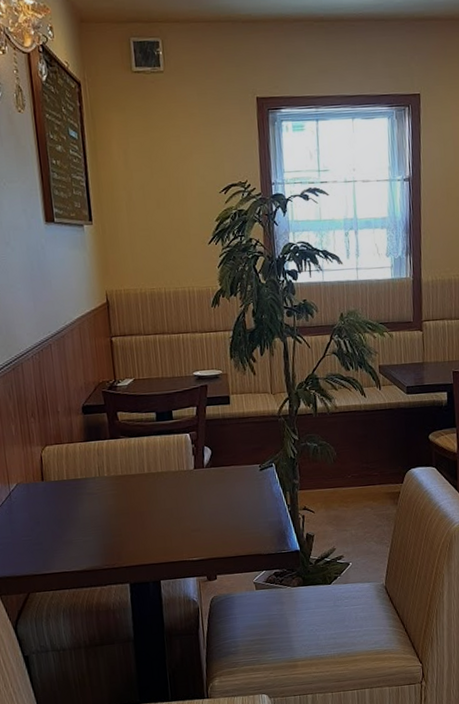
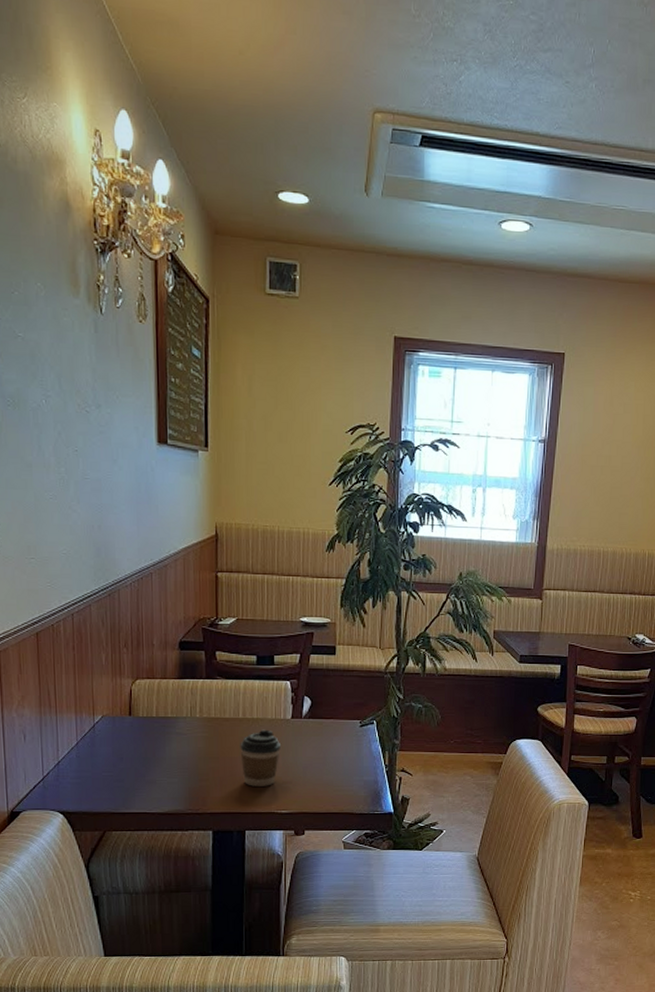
coffee cup: none [148,481,187,538] -> present [240,729,282,786]

